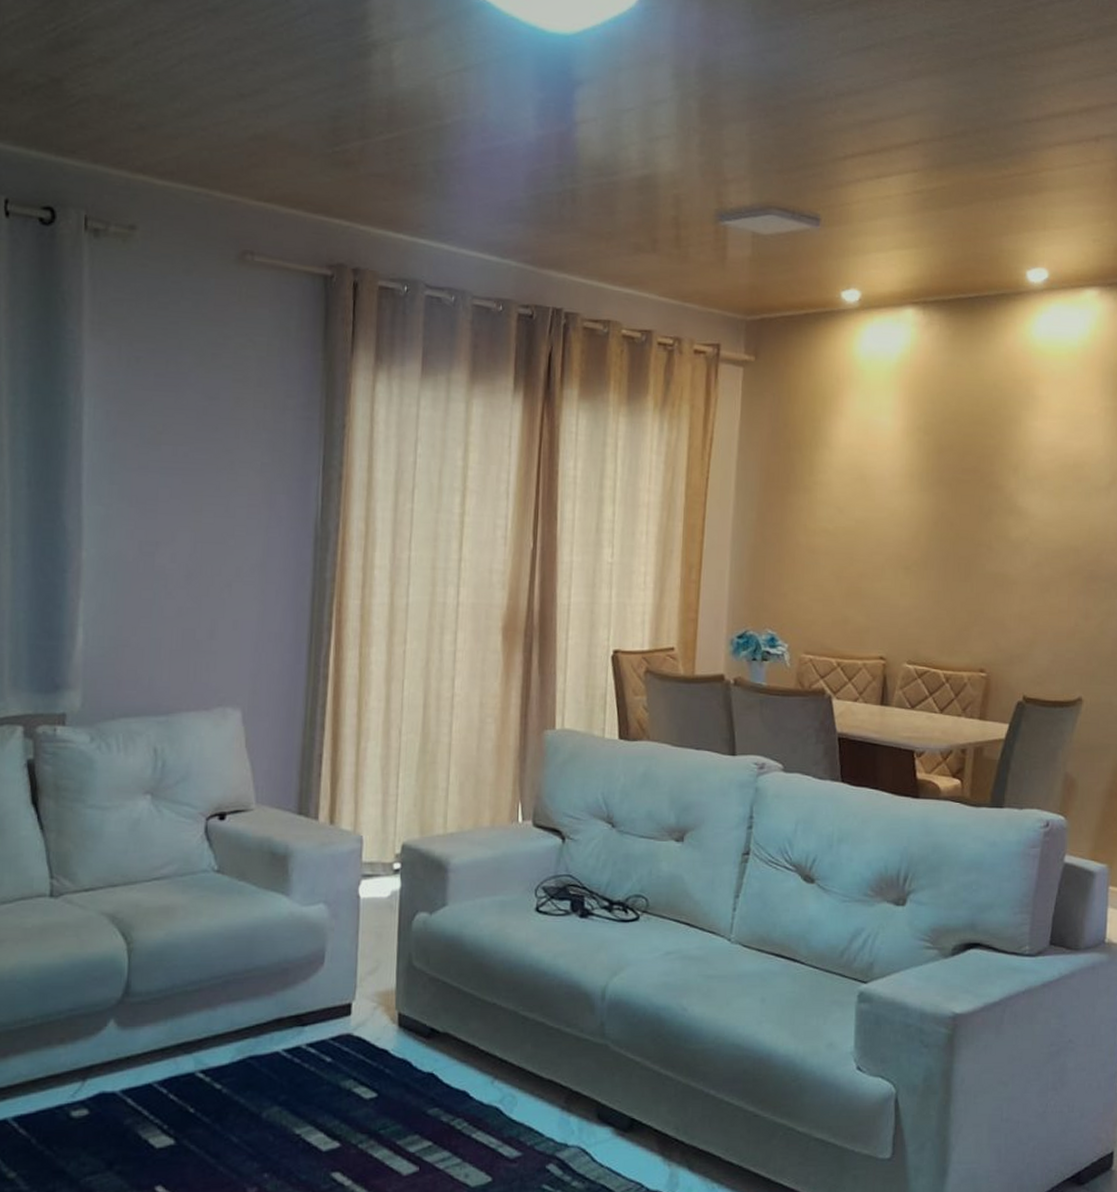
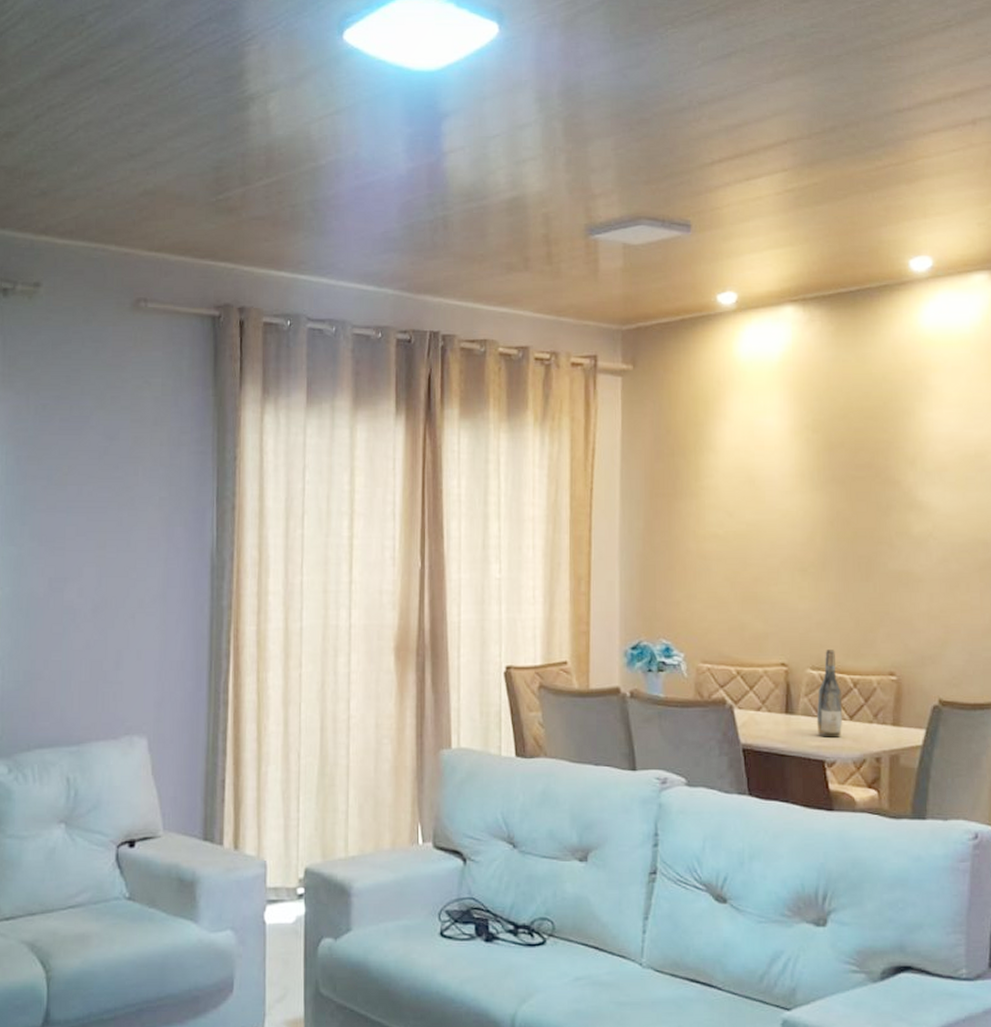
wine bottle: none [909,644,935,729] -> present [816,648,843,738]

